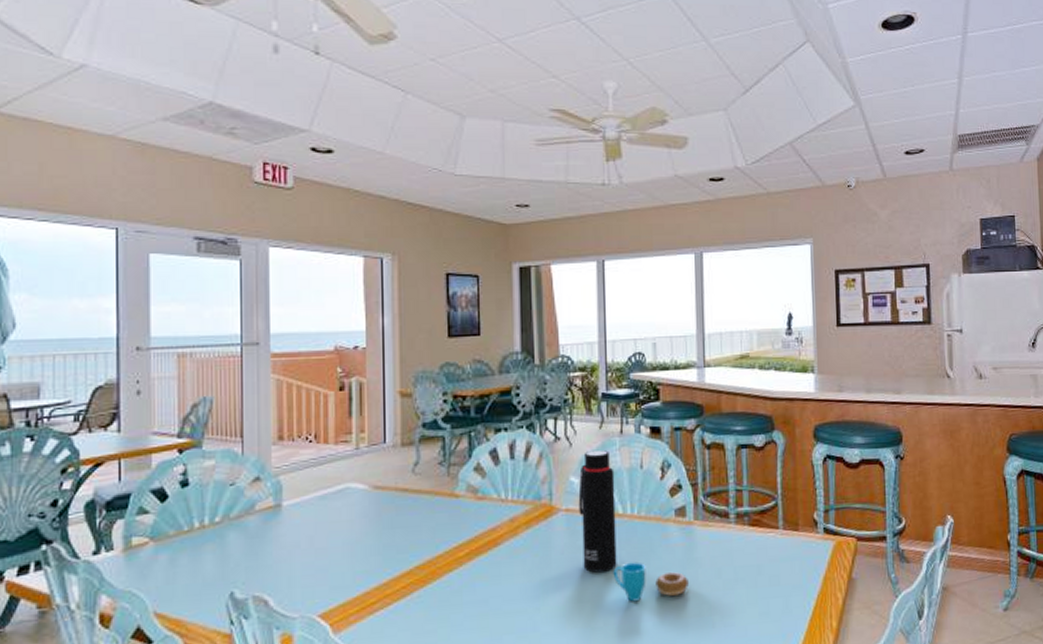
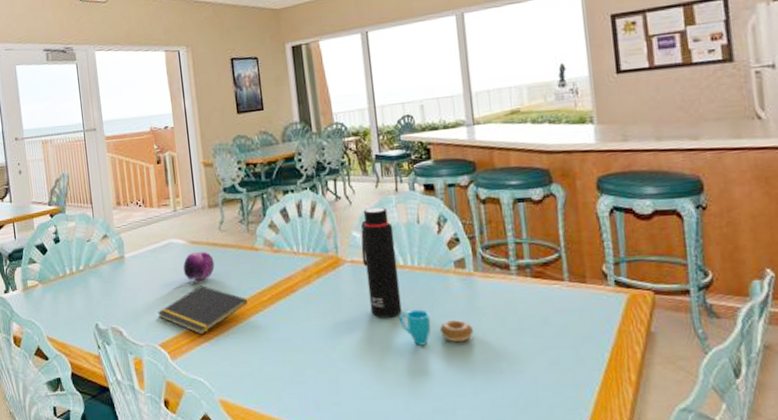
notepad: none [320,540,439,600] -> present [157,285,247,335]
fruit: none [360,498,402,537] -> present [183,251,215,283]

